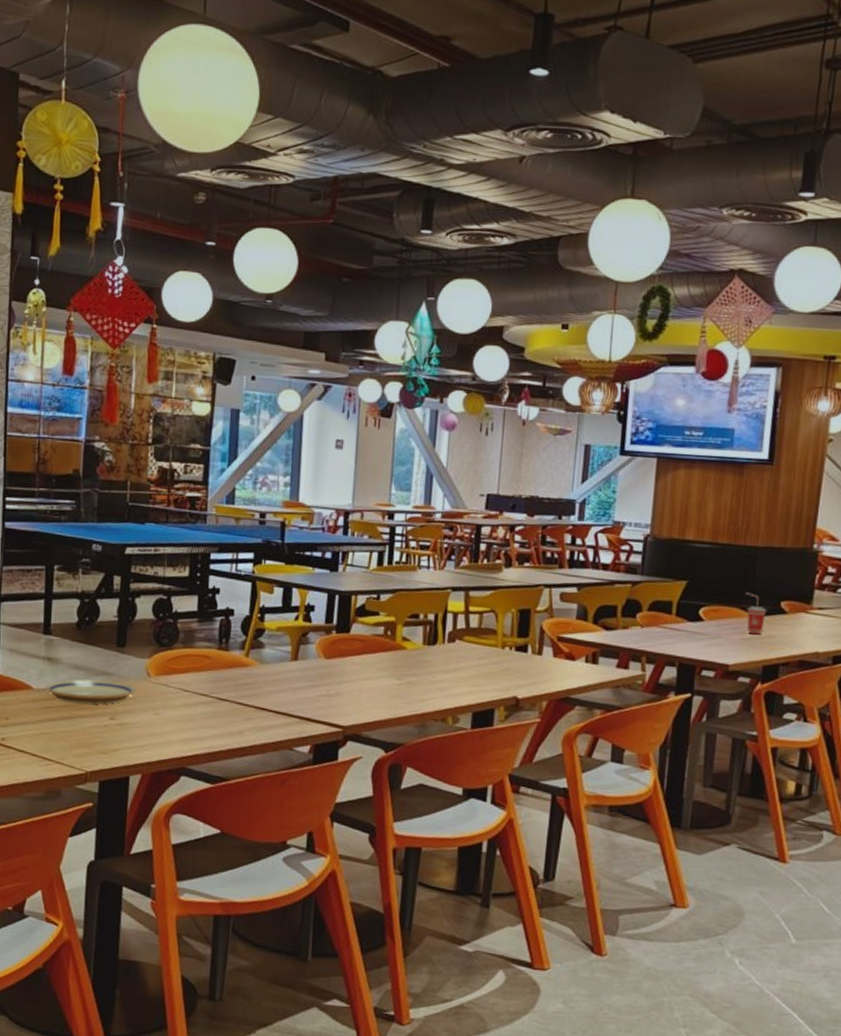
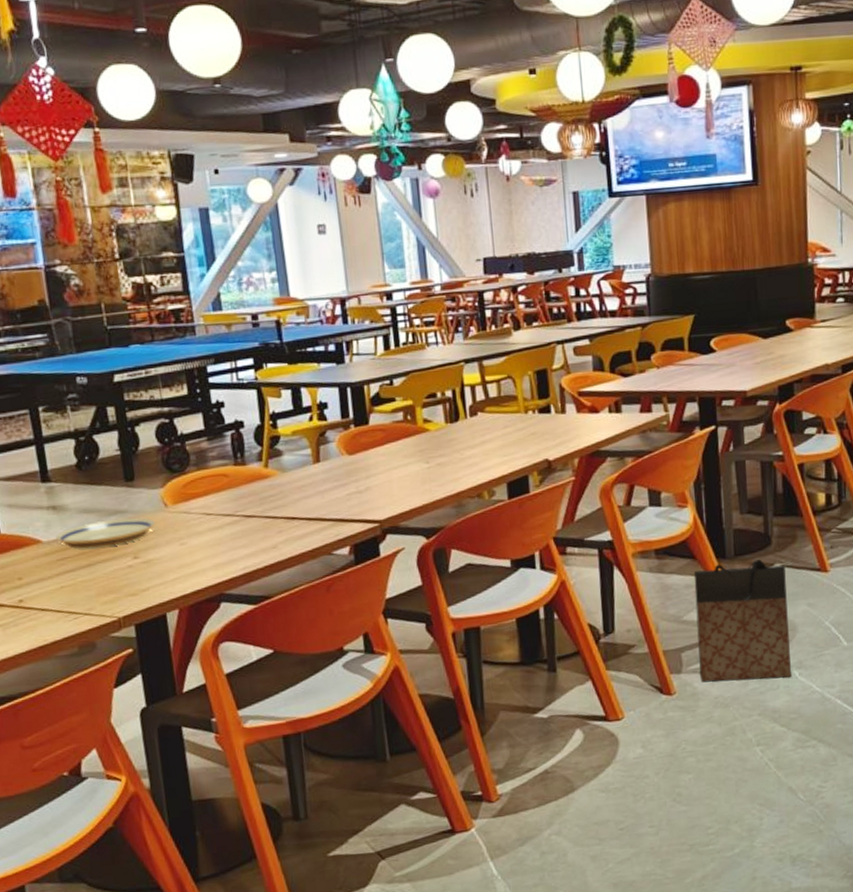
bag: none [635,832,742,963] -> present [693,559,792,682]
beverage cup: present [745,592,767,635] -> none [751,316,774,357]

